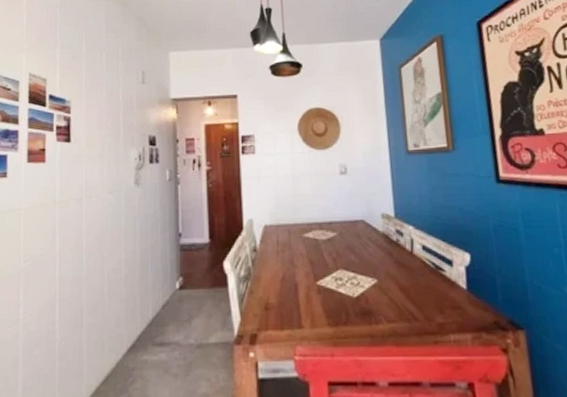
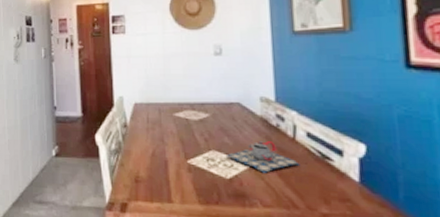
teapot: none [352,256,418,290] -> present [225,141,301,174]

